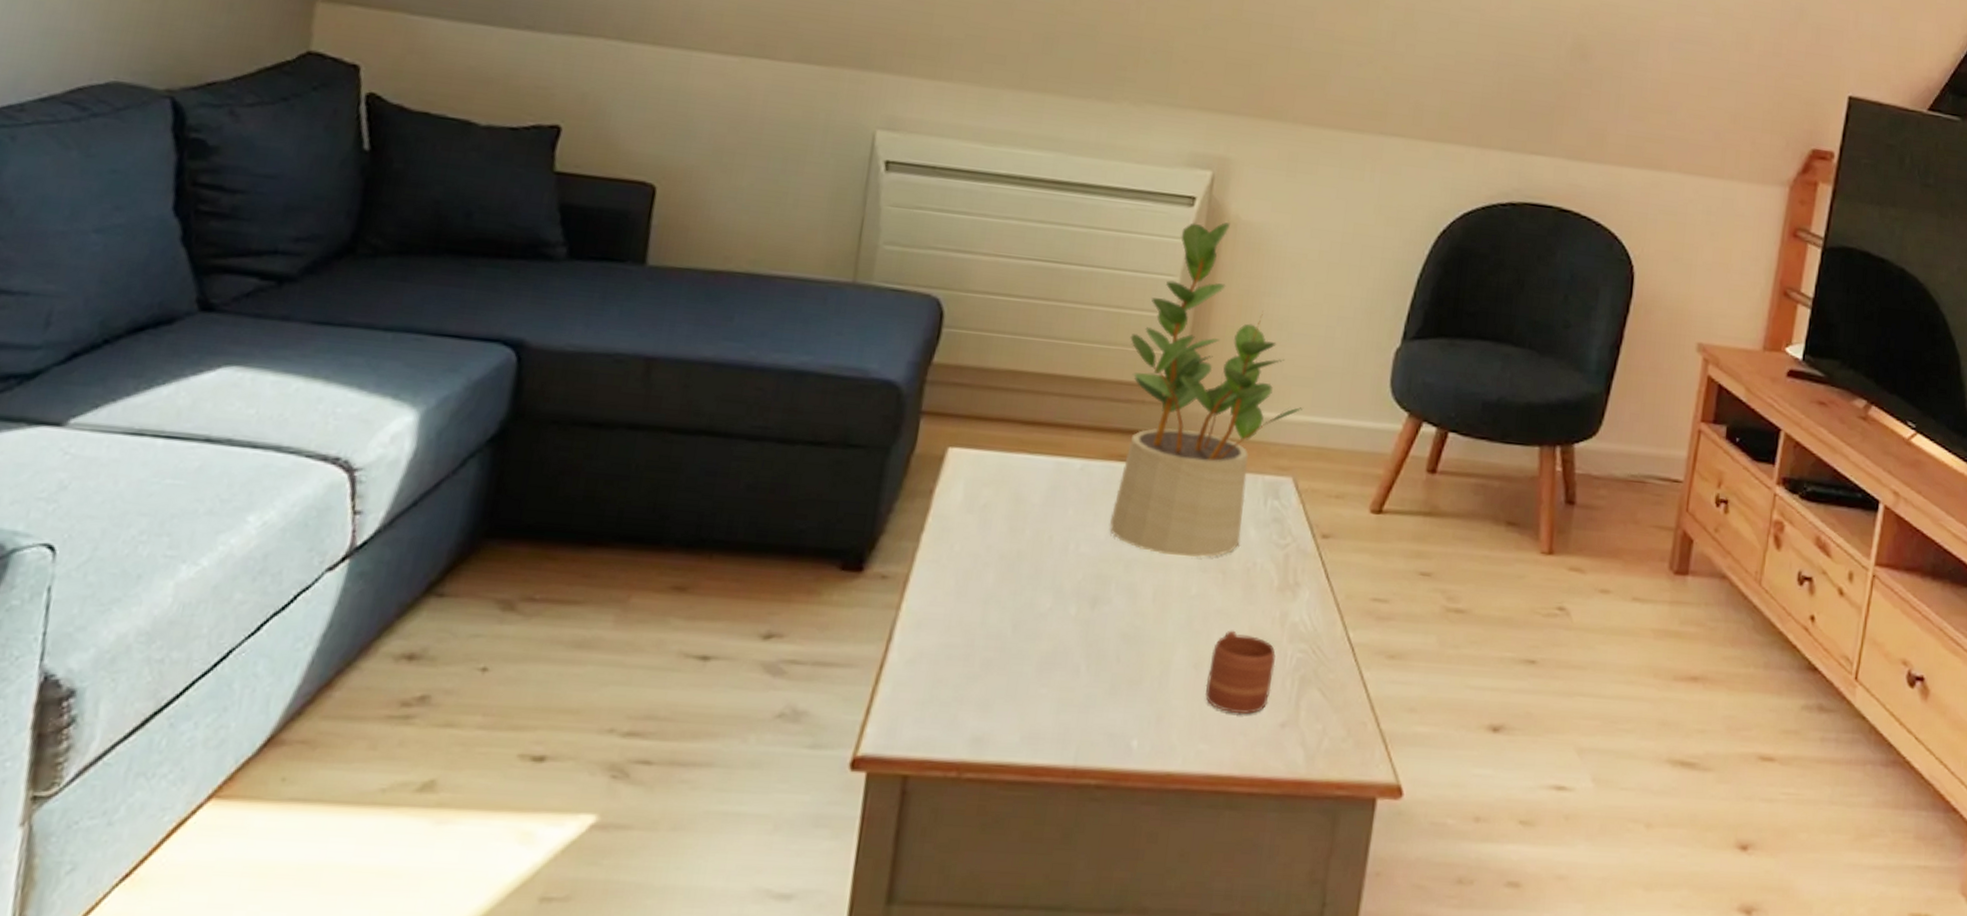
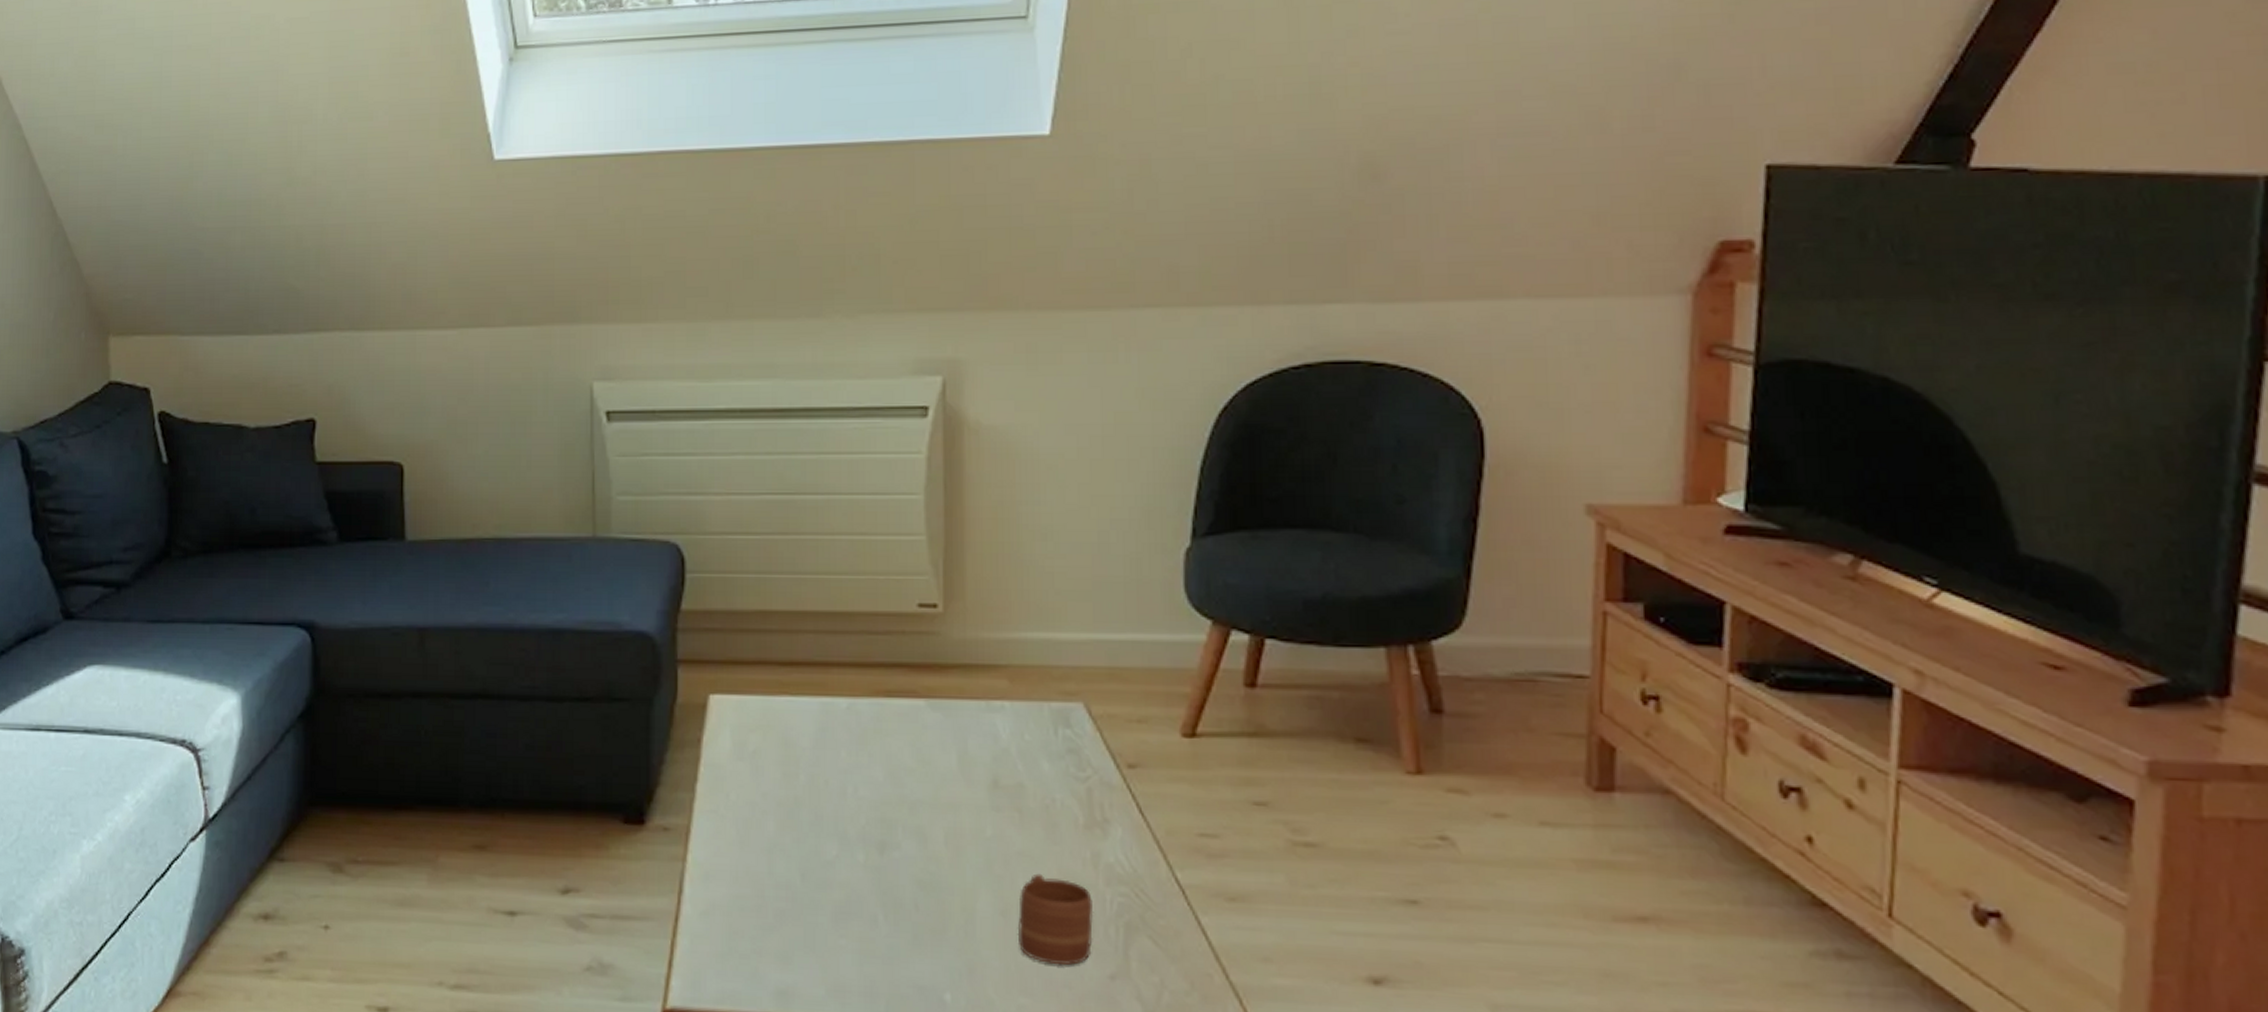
potted plant: present [1109,222,1303,558] -> none [879,430,1084,797]

